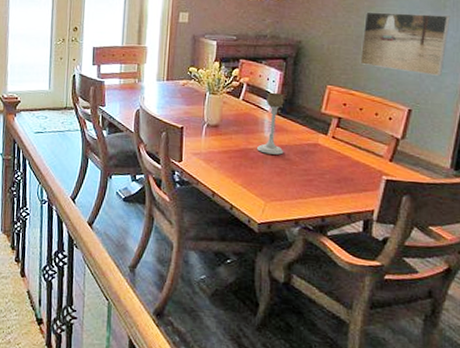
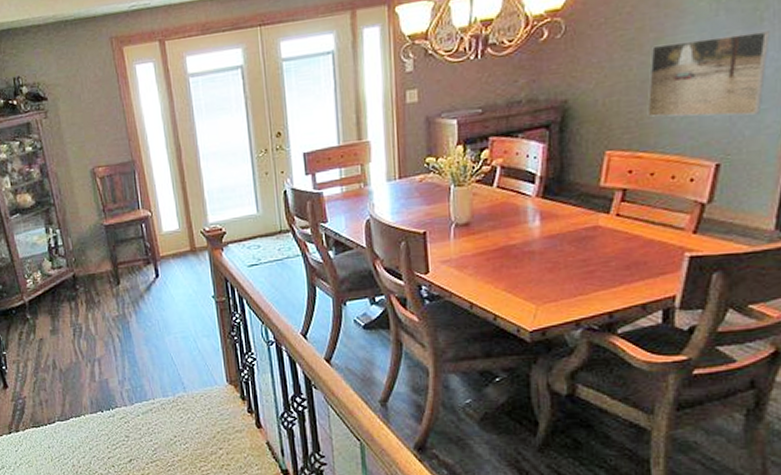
candle holder: present [257,92,284,155] -> none [521,171,556,248]

